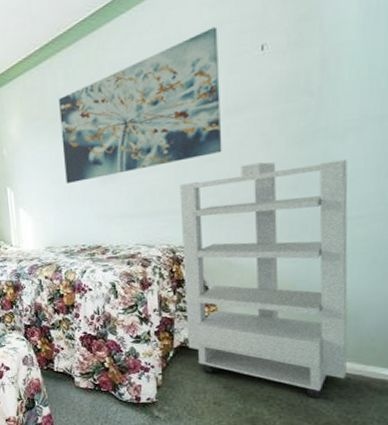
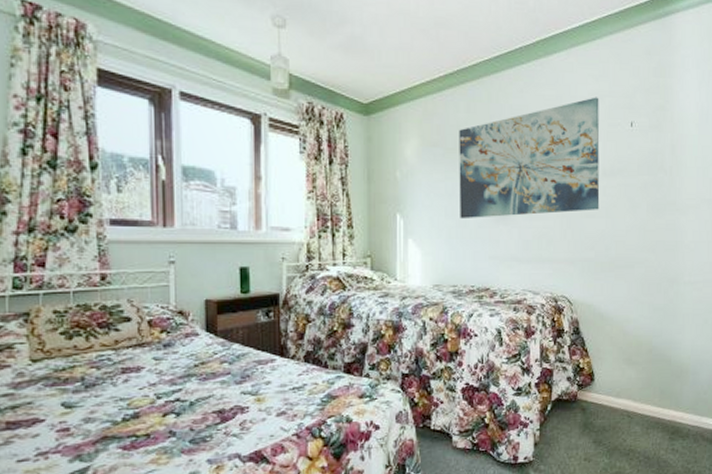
storage cabinet: present [180,159,348,399] -> none [563,224,689,450]

